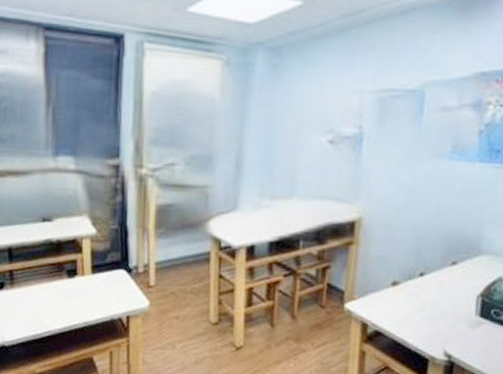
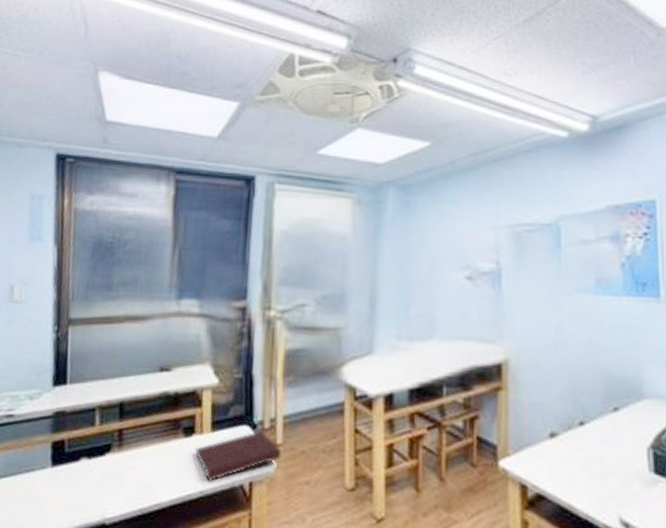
notebook: none [78,273,155,315] -> present [195,430,282,483]

